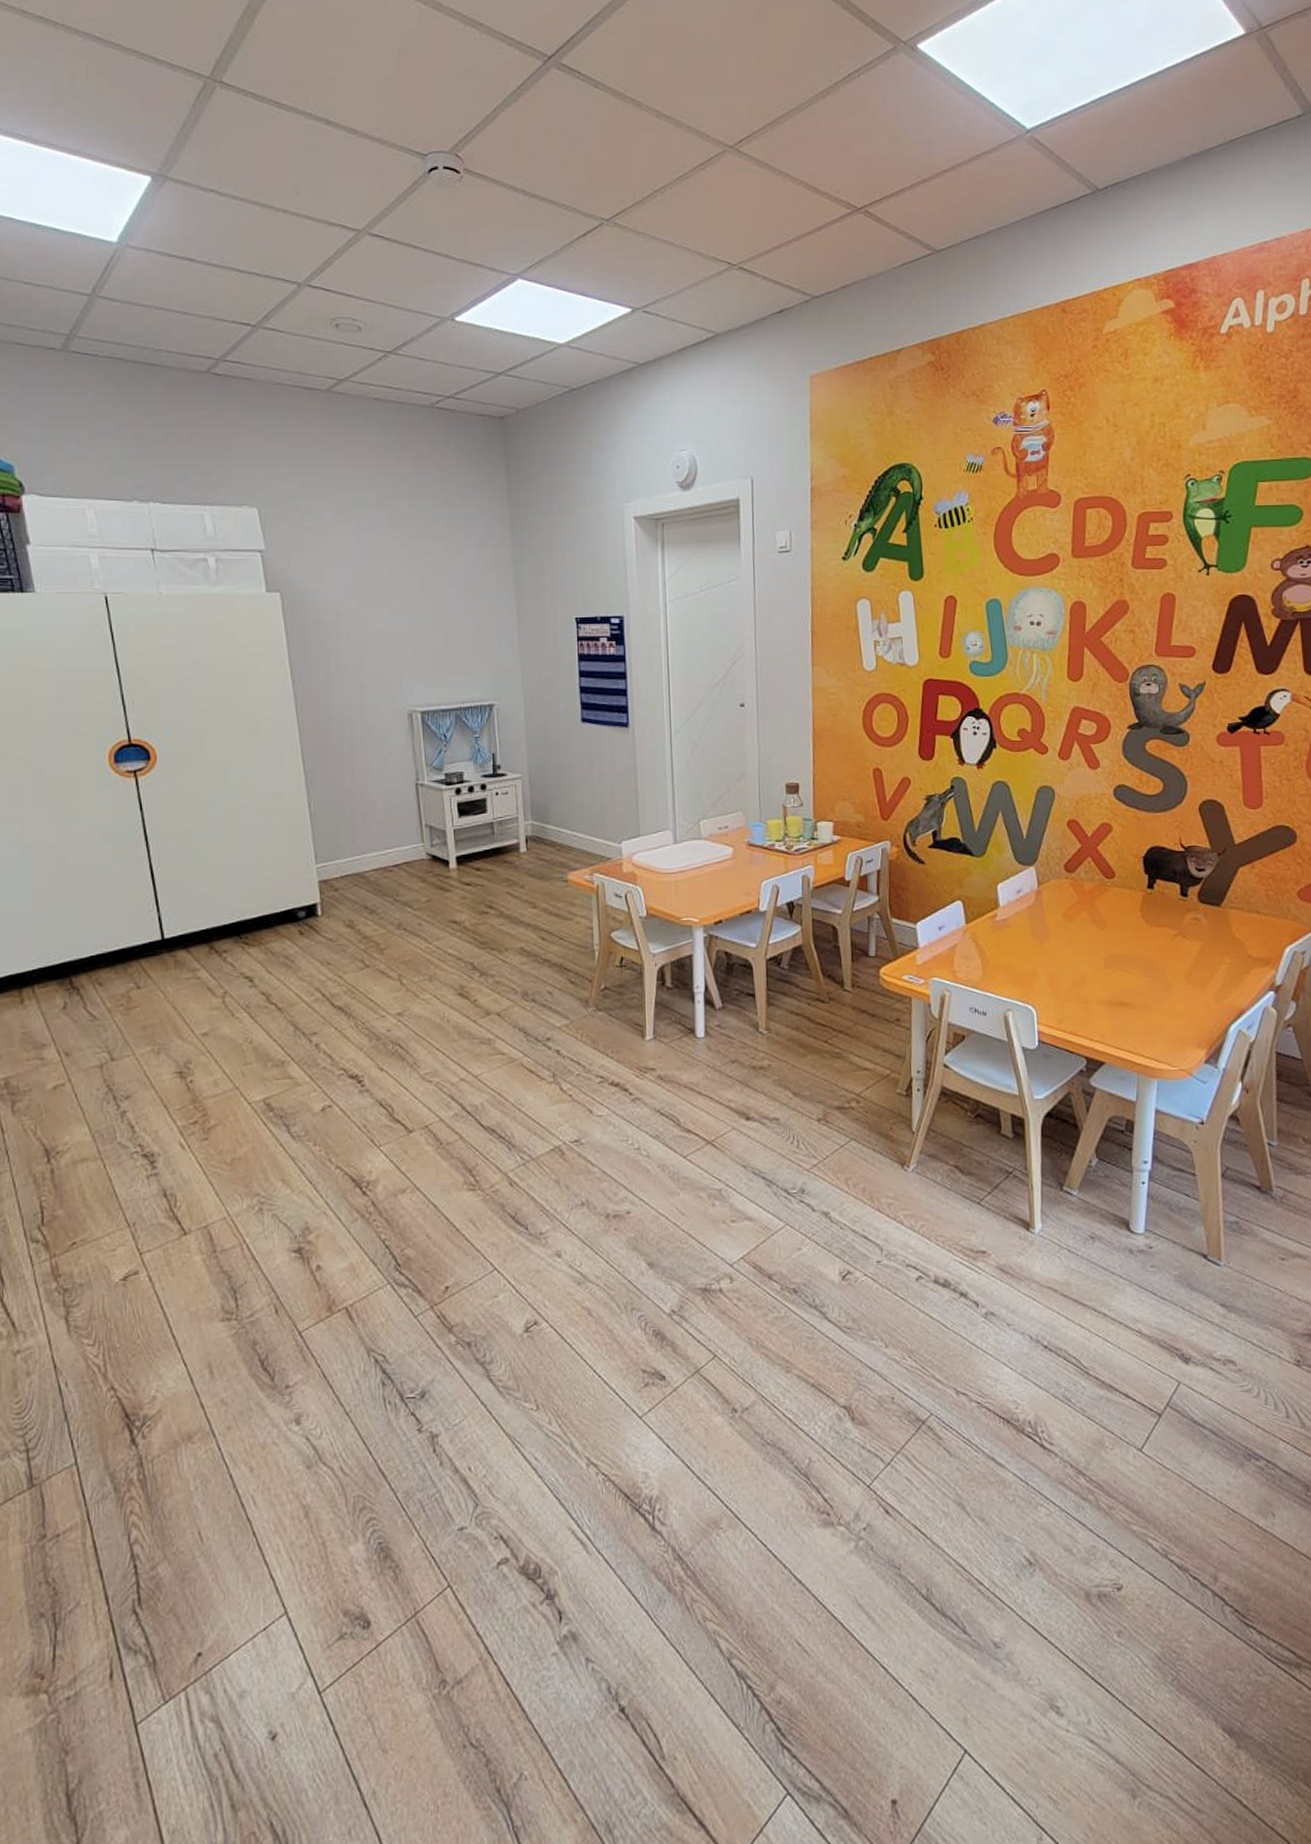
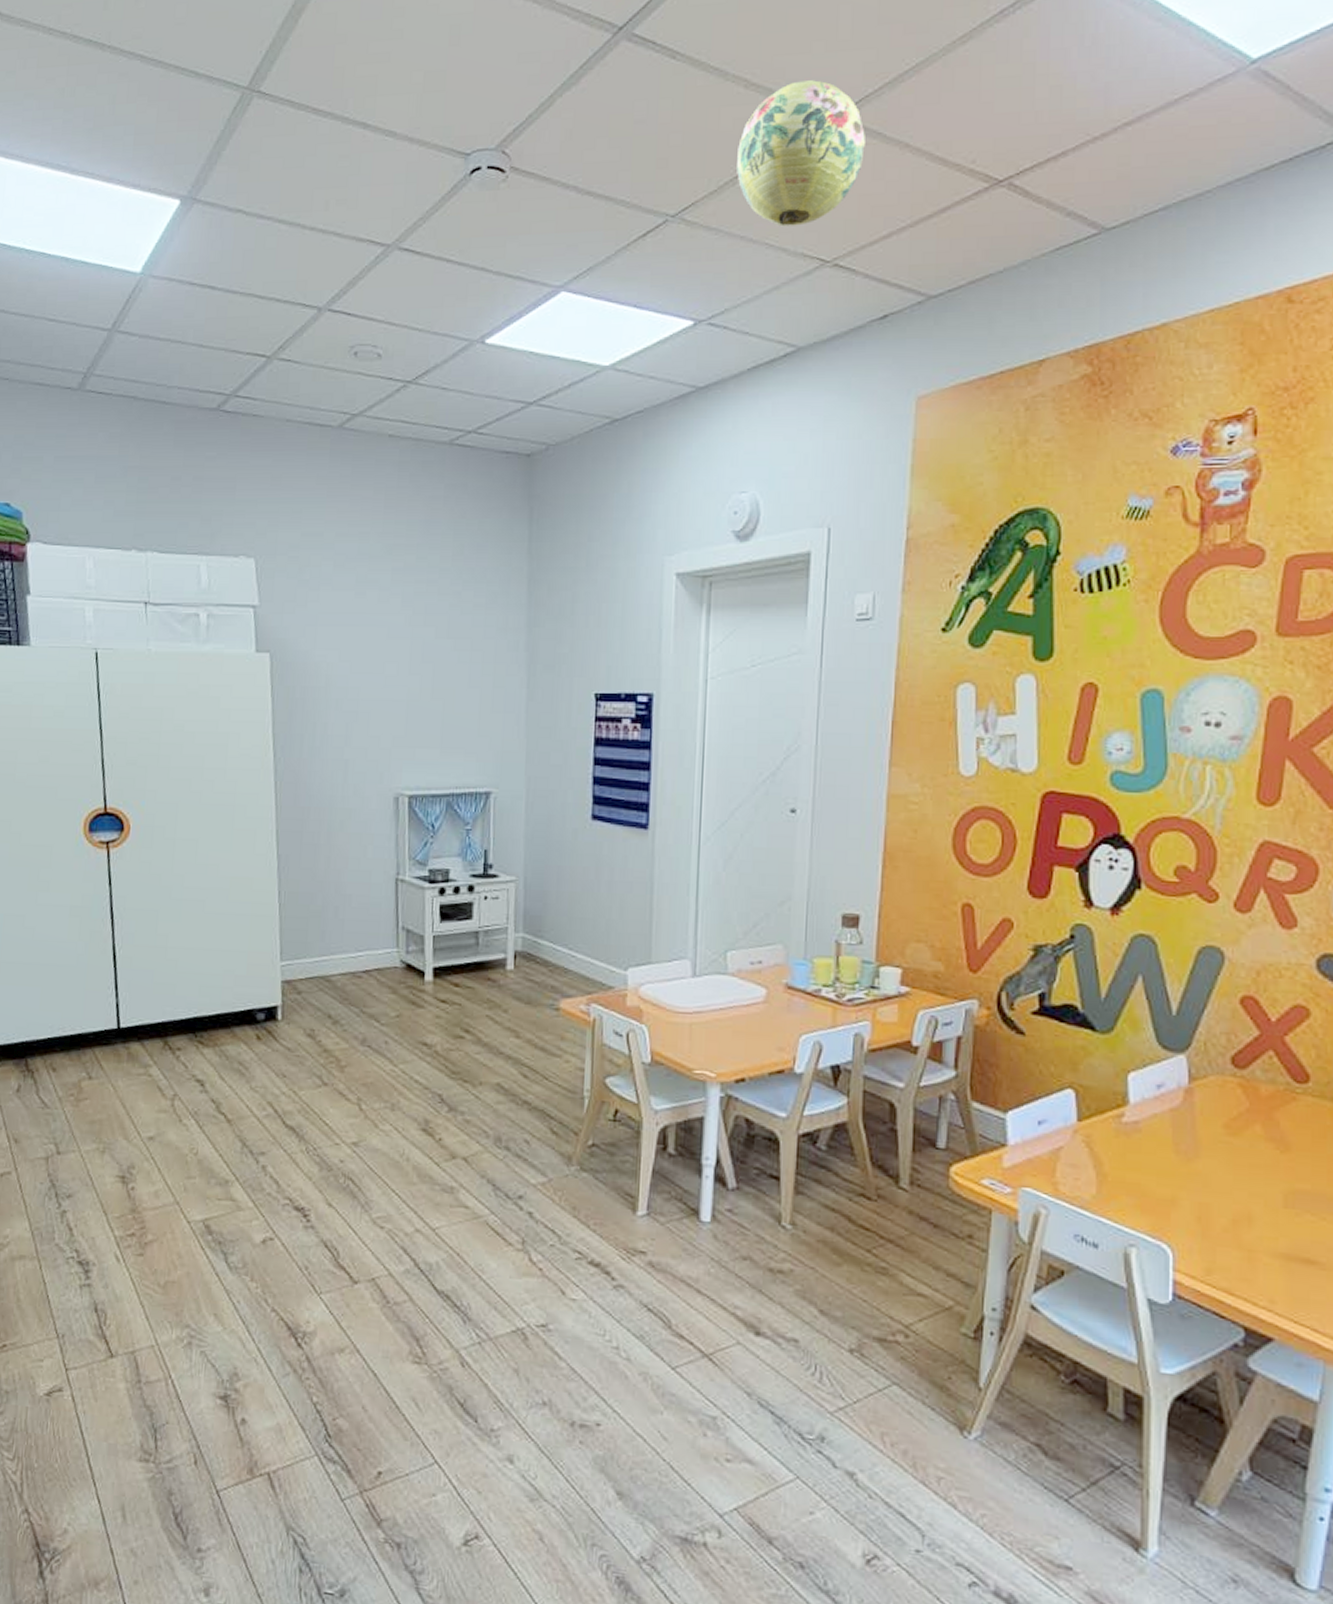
paper lantern: none [655,116,755,234] -> present [737,80,865,227]

